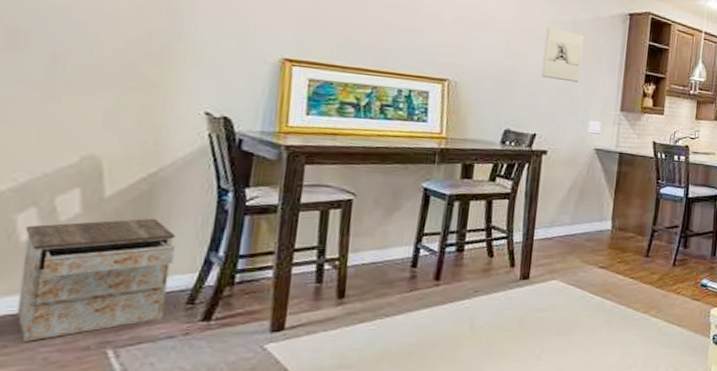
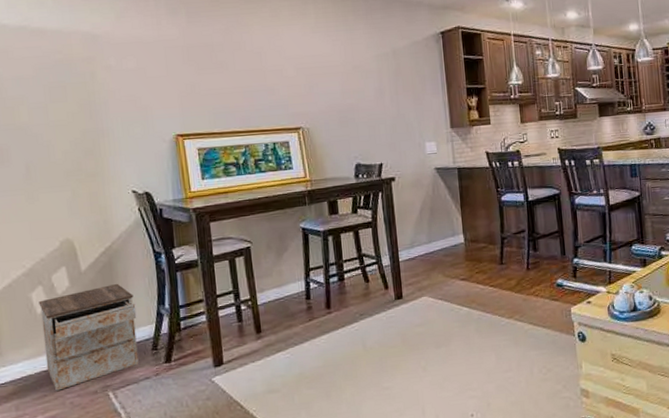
wall sculpture: present [541,27,584,83] -> none [372,61,409,110]

